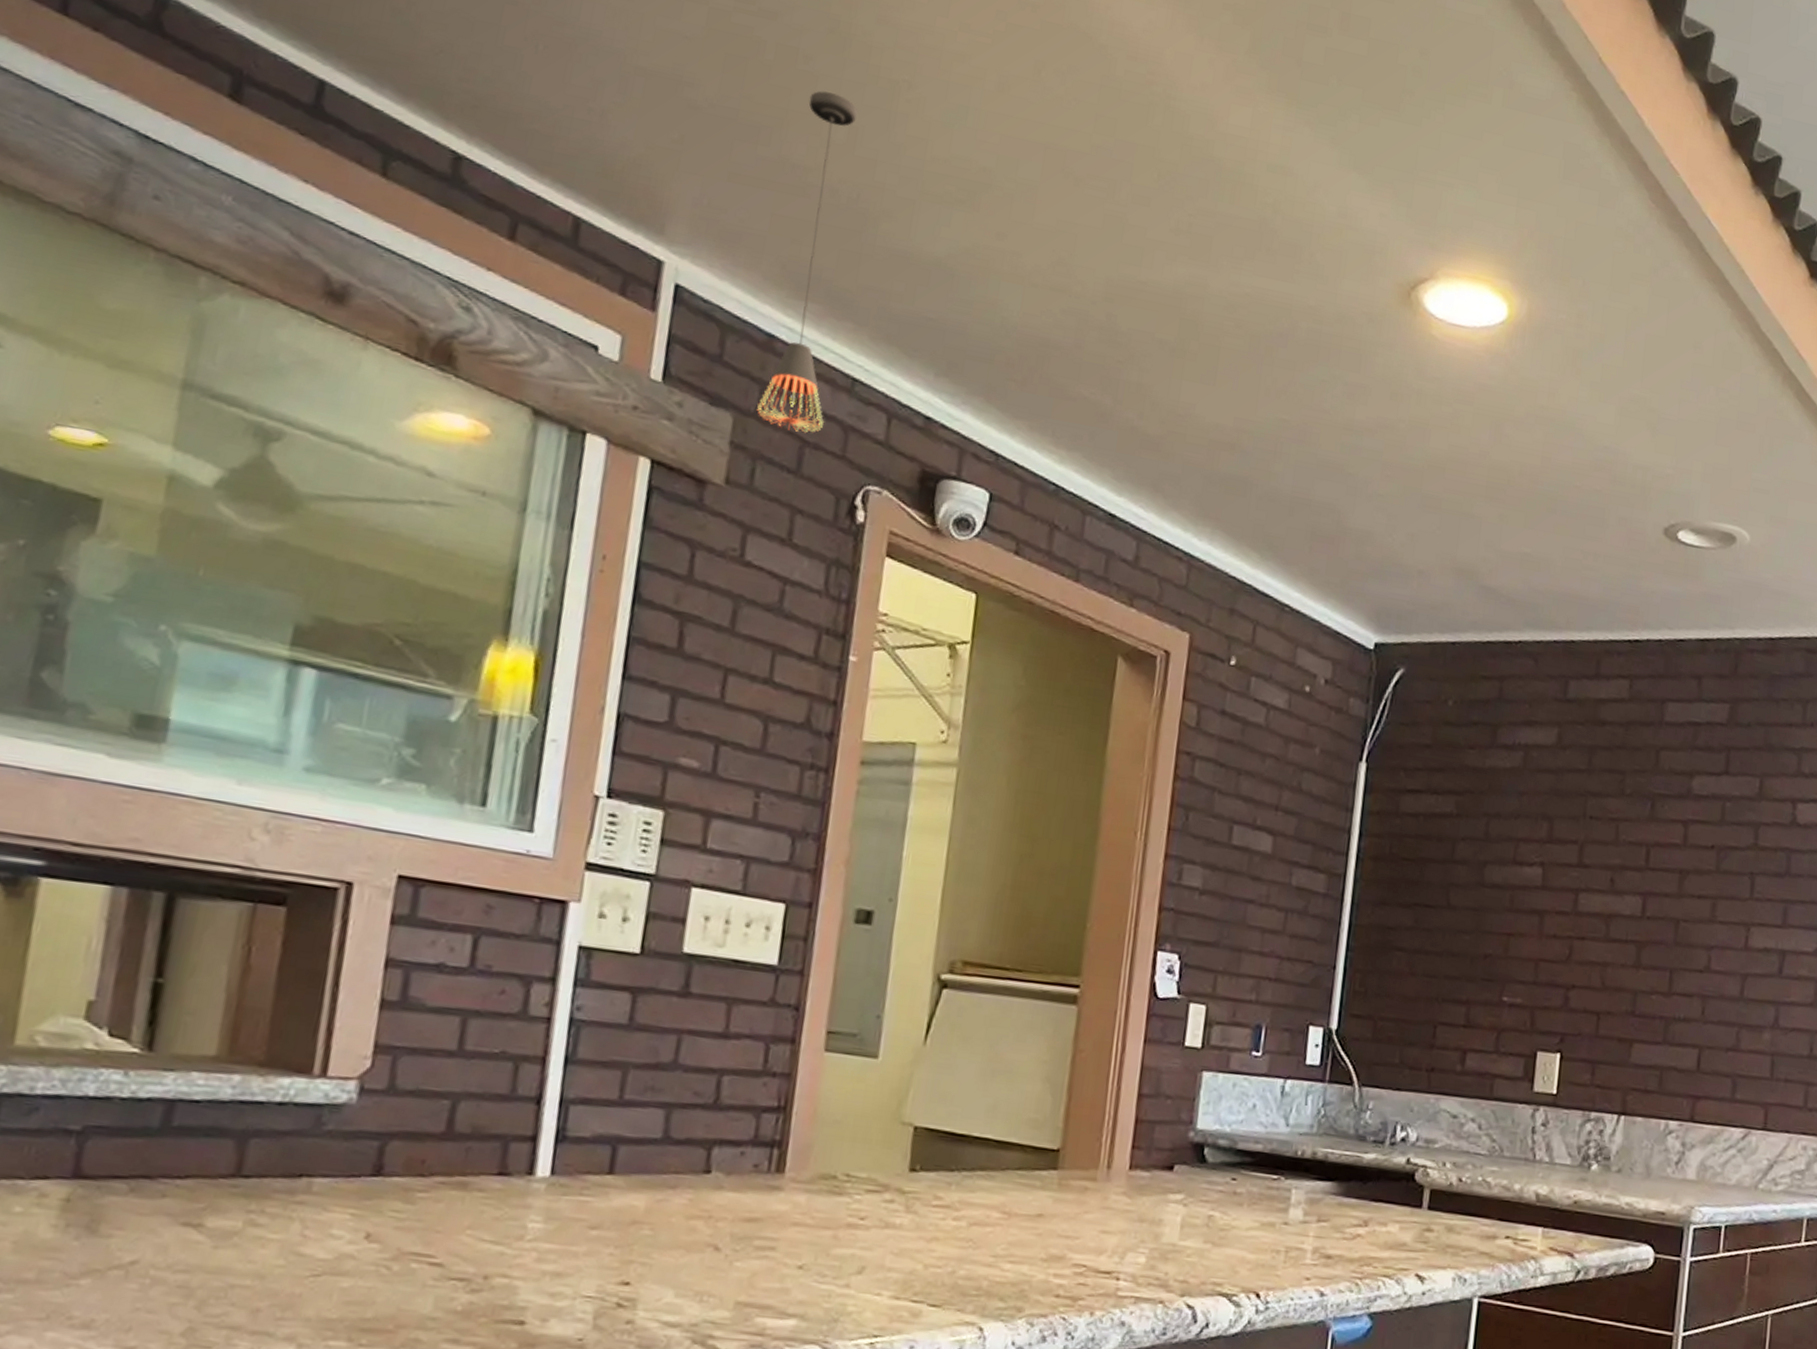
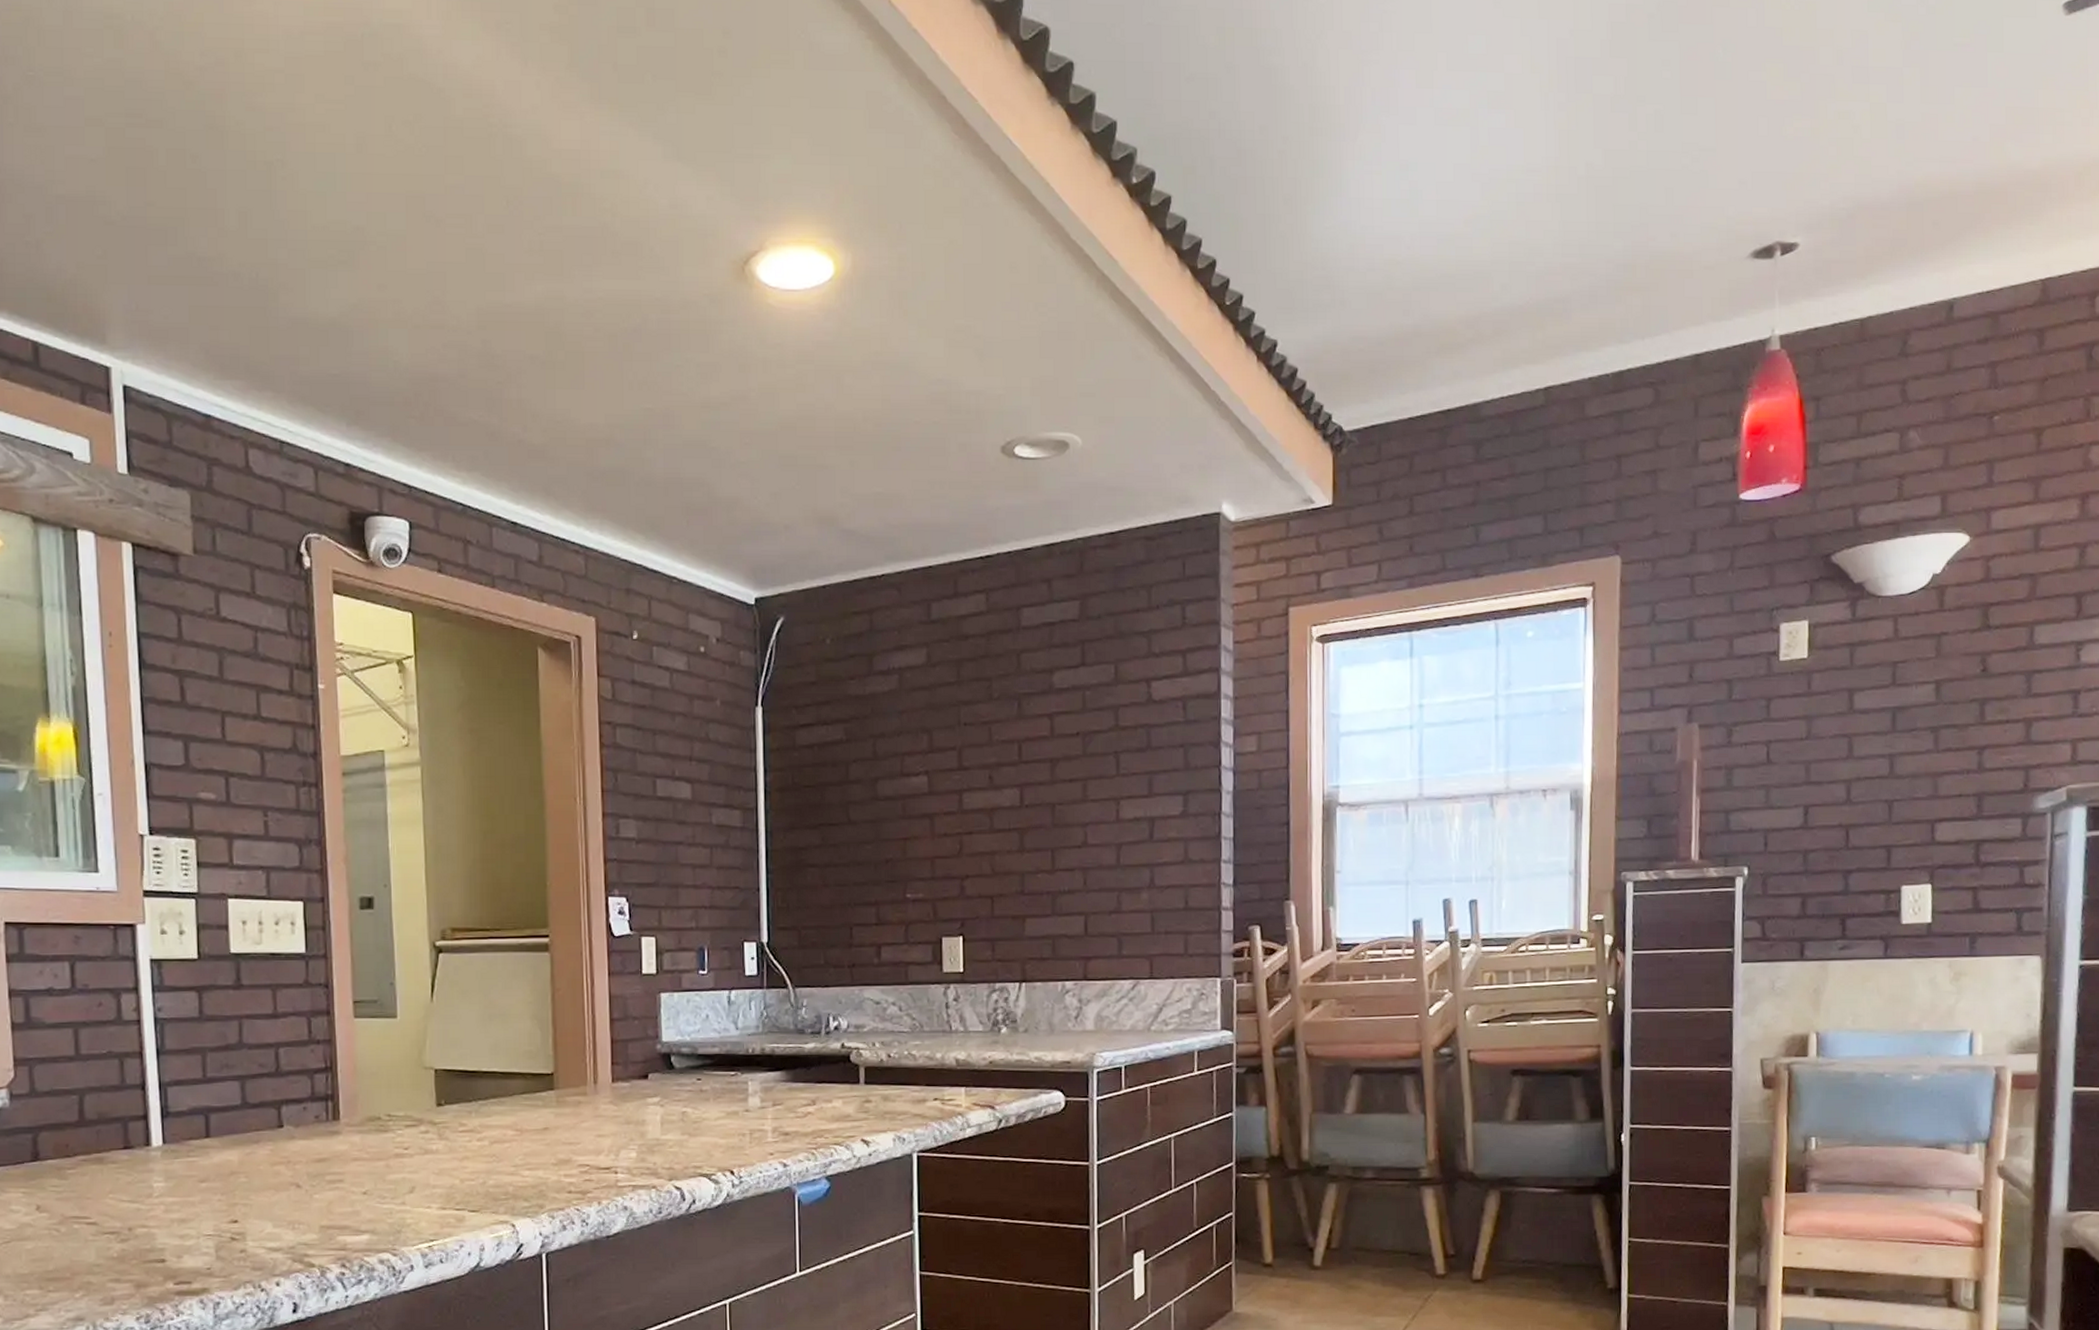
pendant light: present [757,90,857,433] -> none [202,185,263,497]

